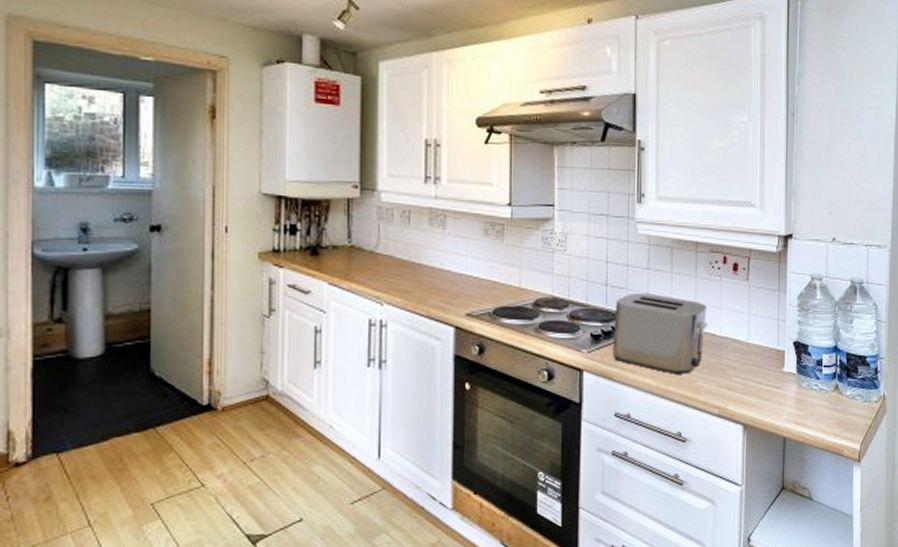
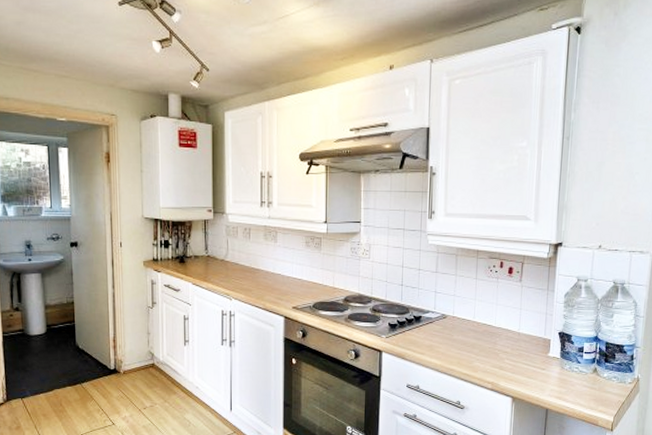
toaster: present [612,294,708,376] -> none [406,292,486,357]

